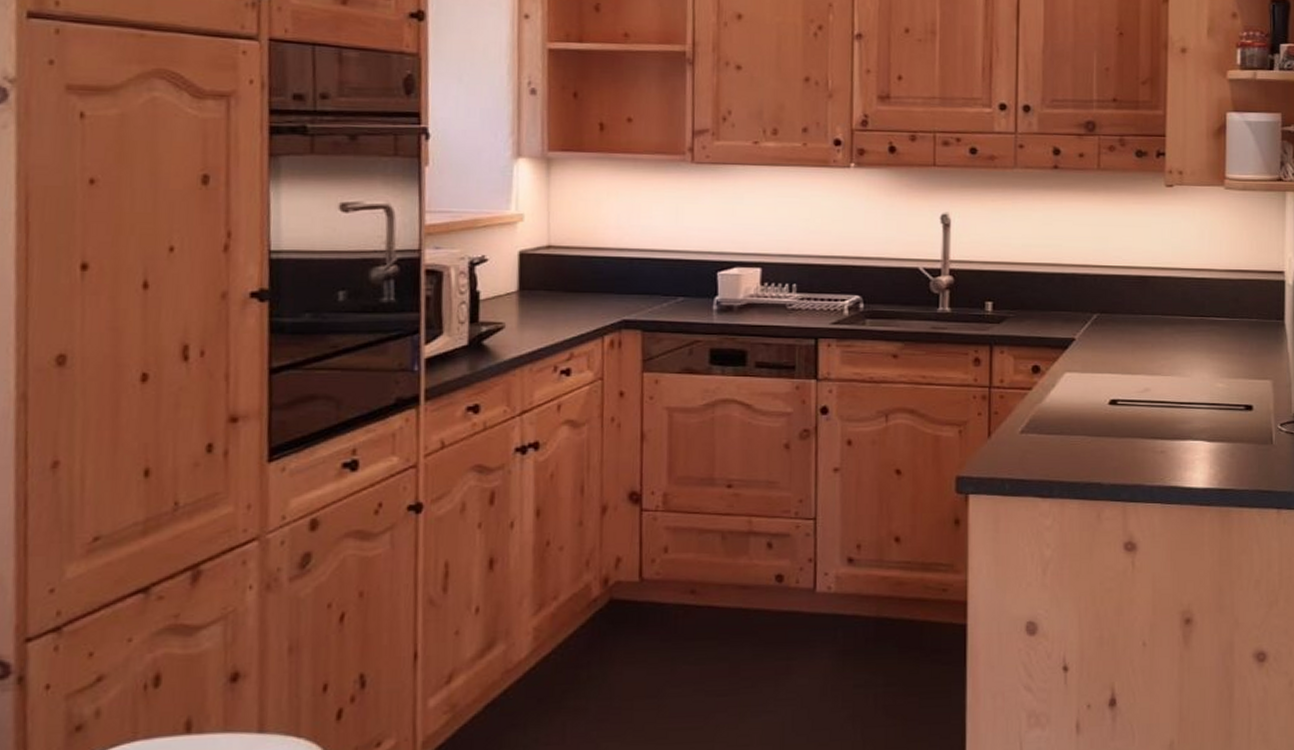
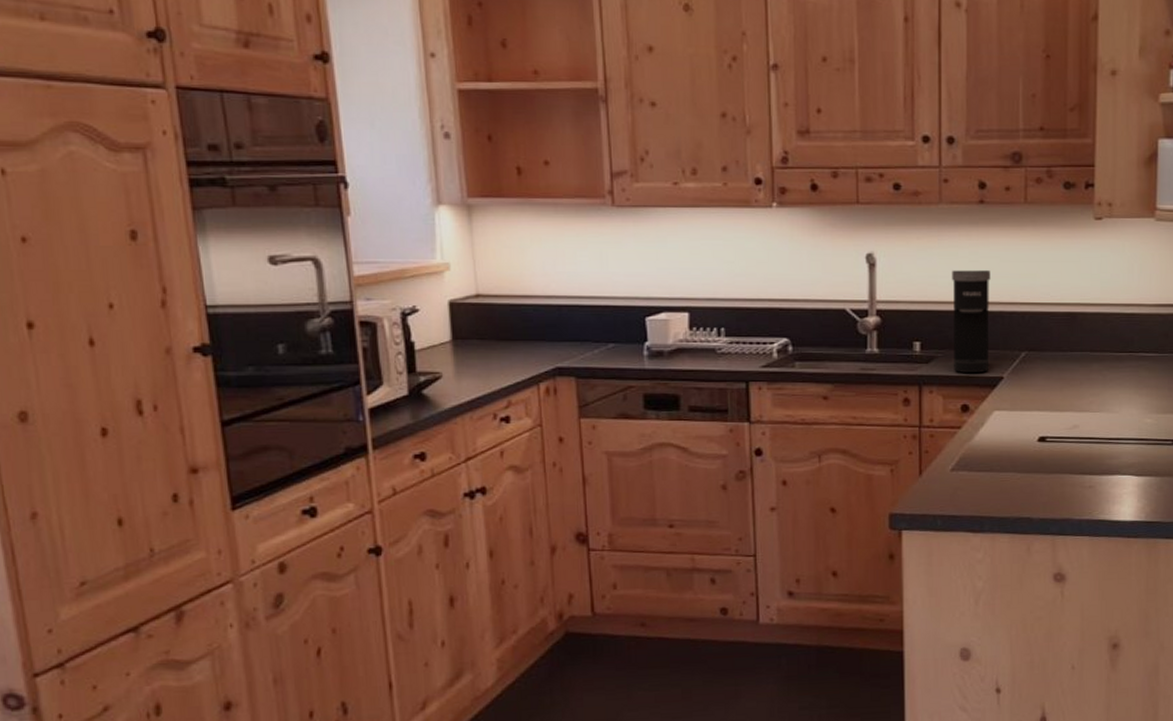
coffee maker: none [1025,232,1064,334] -> present [952,270,991,373]

